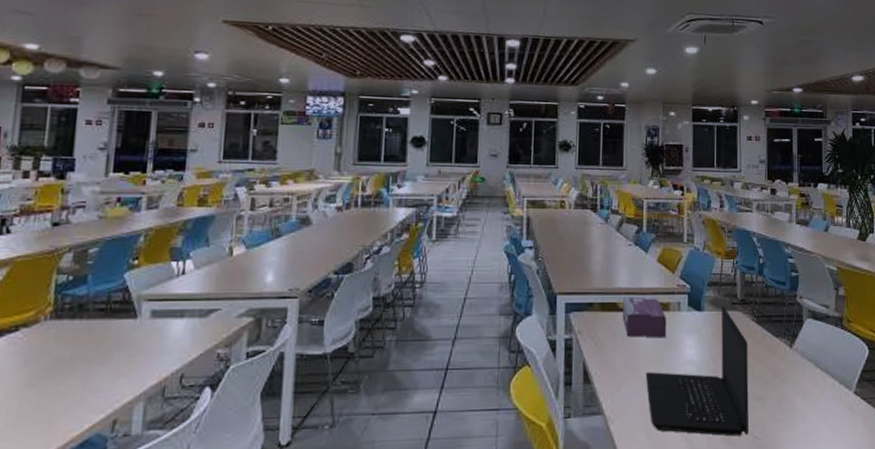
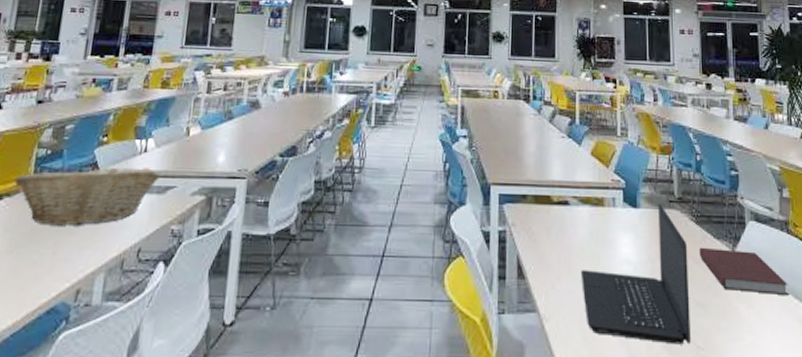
fruit basket: none [31,290,202,356] -> present [14,165,160,227]
tissue box: present [622,296,667,338] -> none [556,190,602,235]
notebook: none [759,345,840,386] -> present [699,247,788,296]

